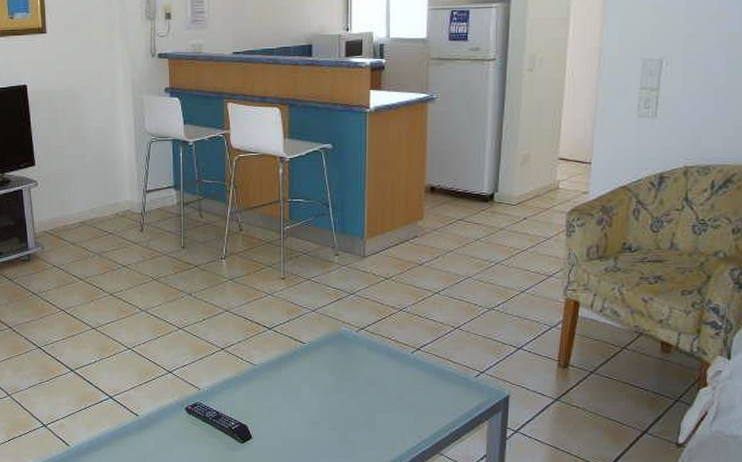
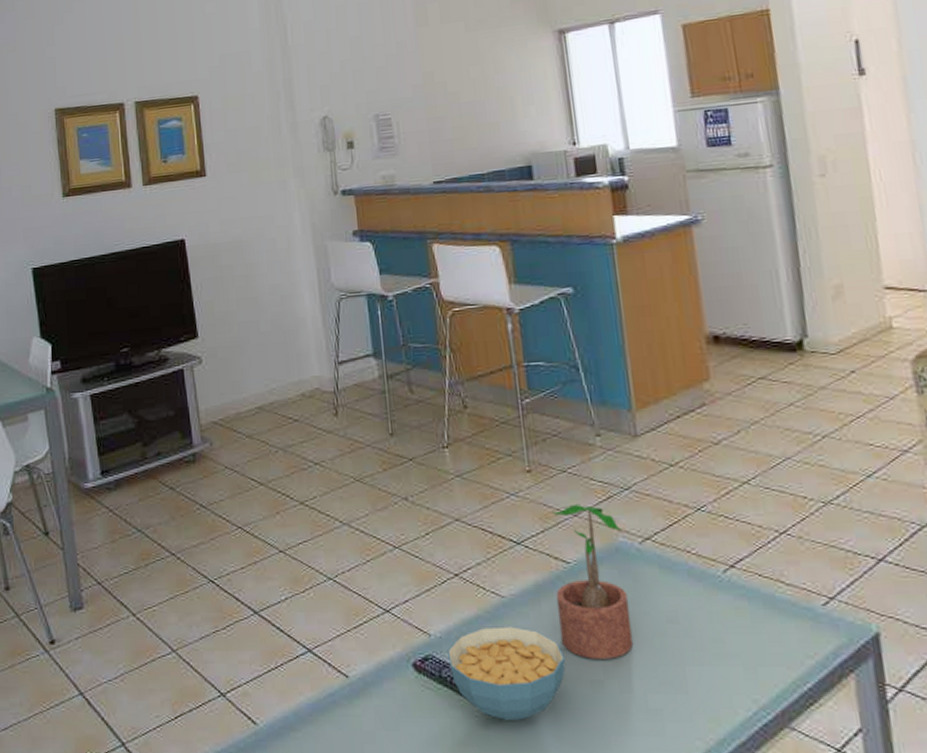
cereal bowl: none [210,384,293,447] -> present [446,626,566,722]
potted plant: none [292,303,347,408] -> present [552,503,634,659]

